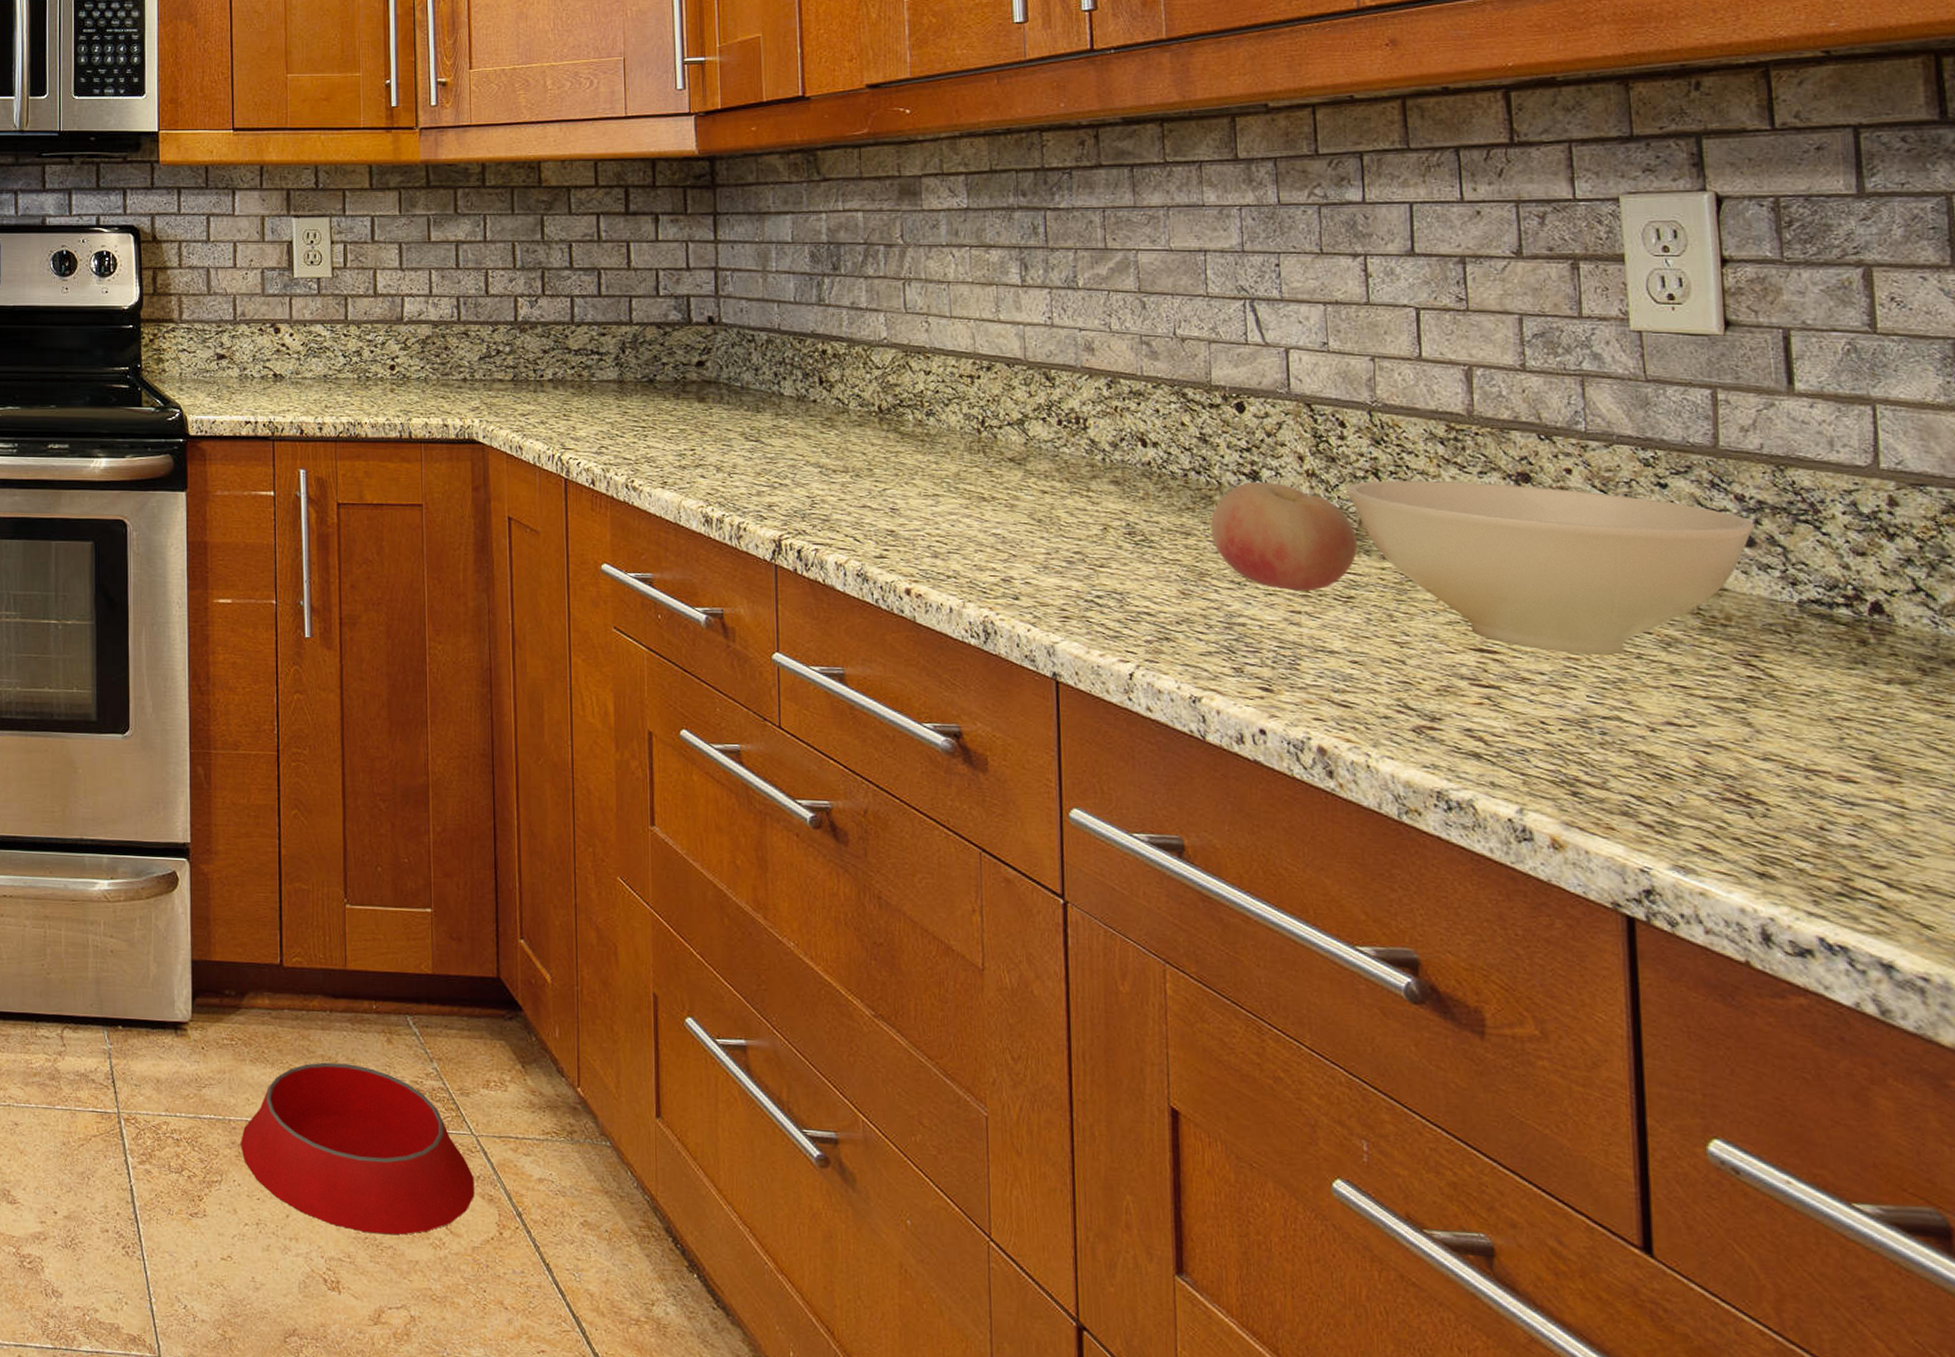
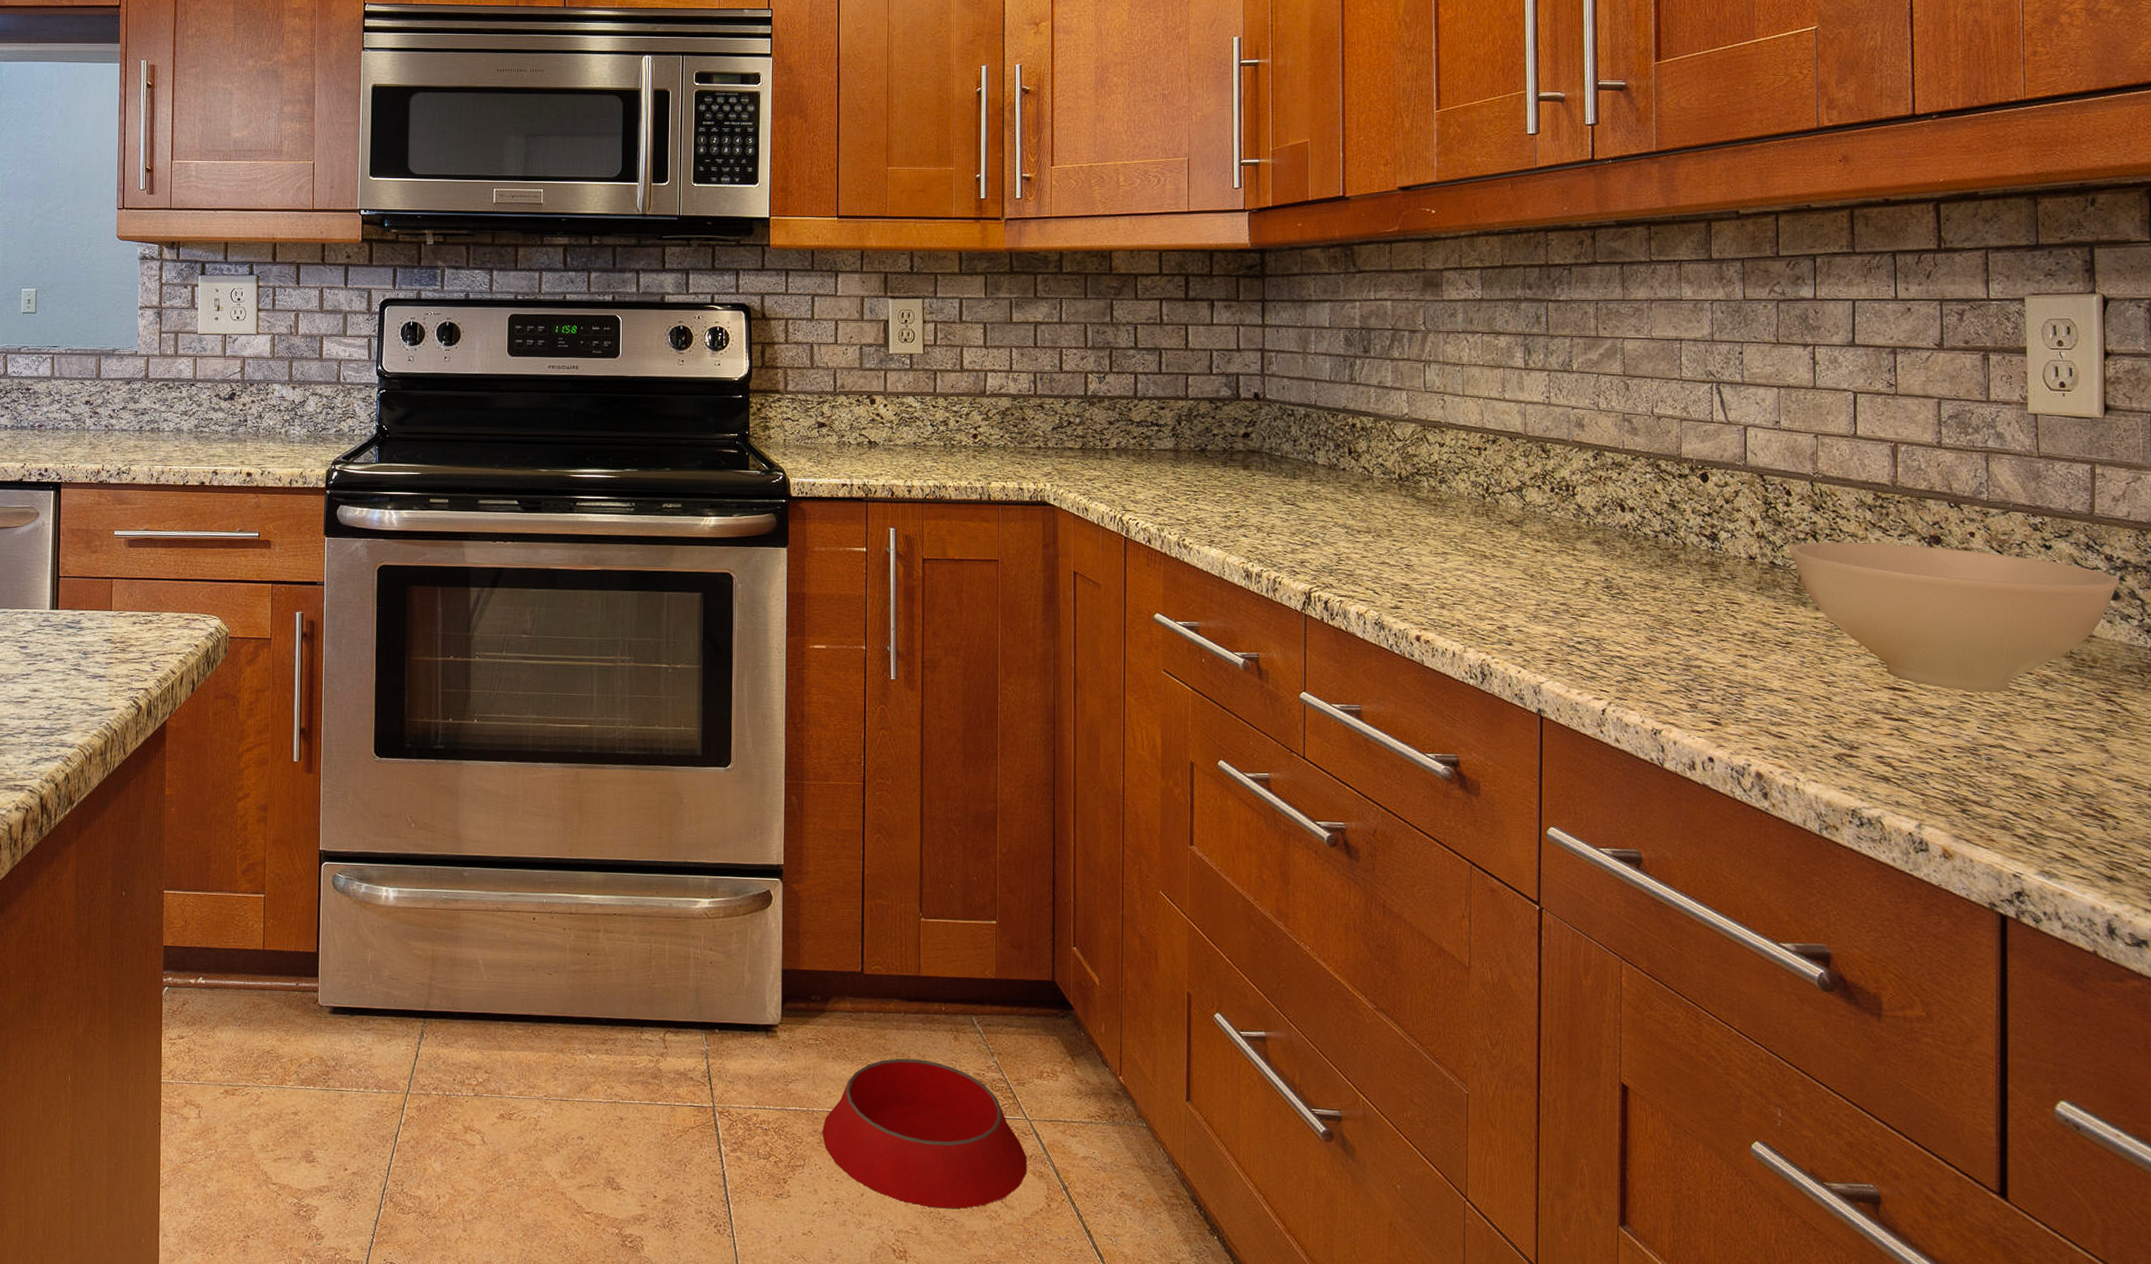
fruit: present [1210,481,1358,592] -> none [1675,542,1797,638]

